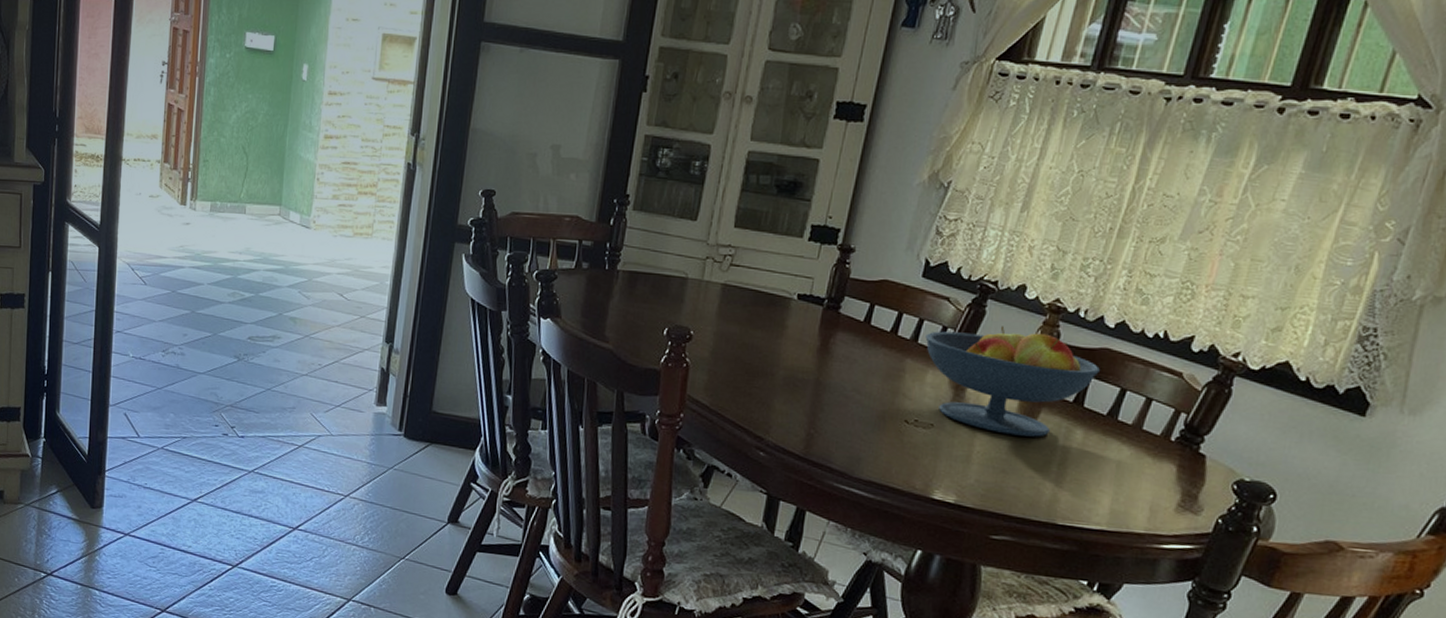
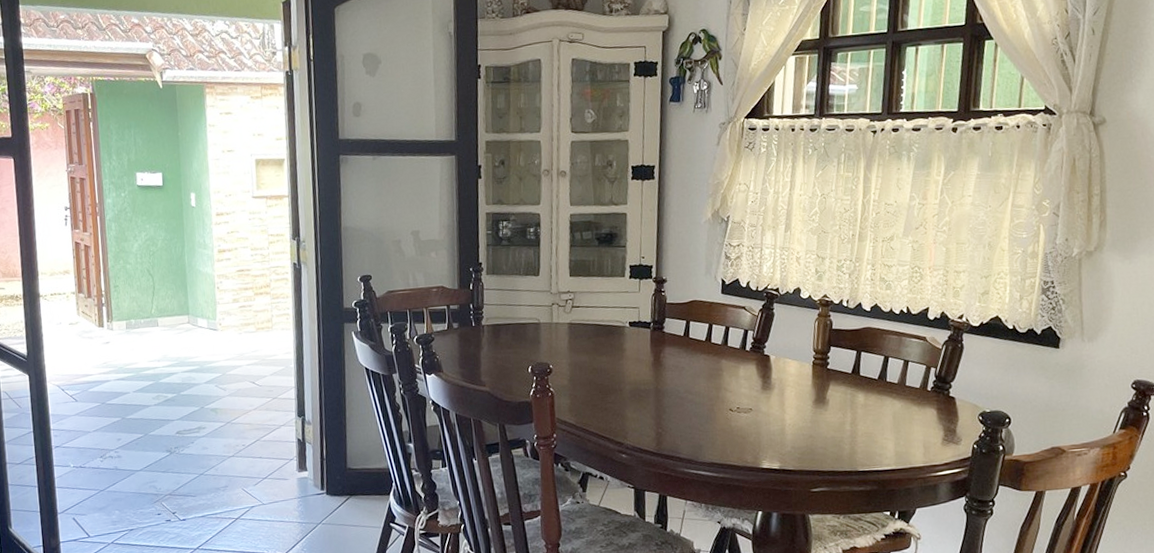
fruit bowl: present [925,326,1100,437] -> none [732,322,866,407]

